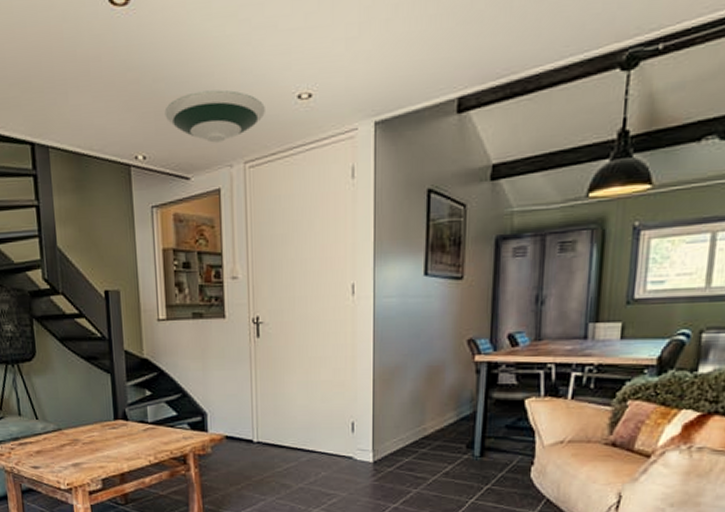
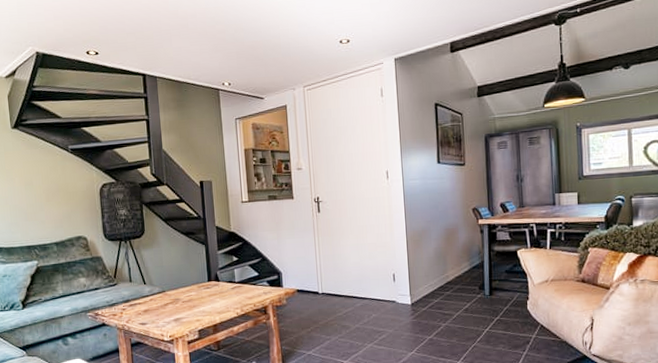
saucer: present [164,89,265,143] -> none [244,37,317,73]

